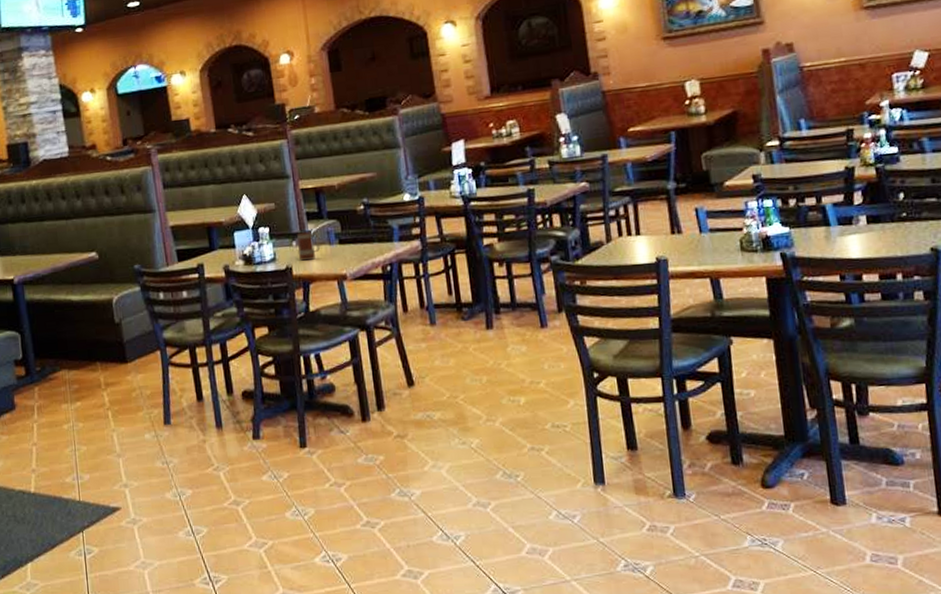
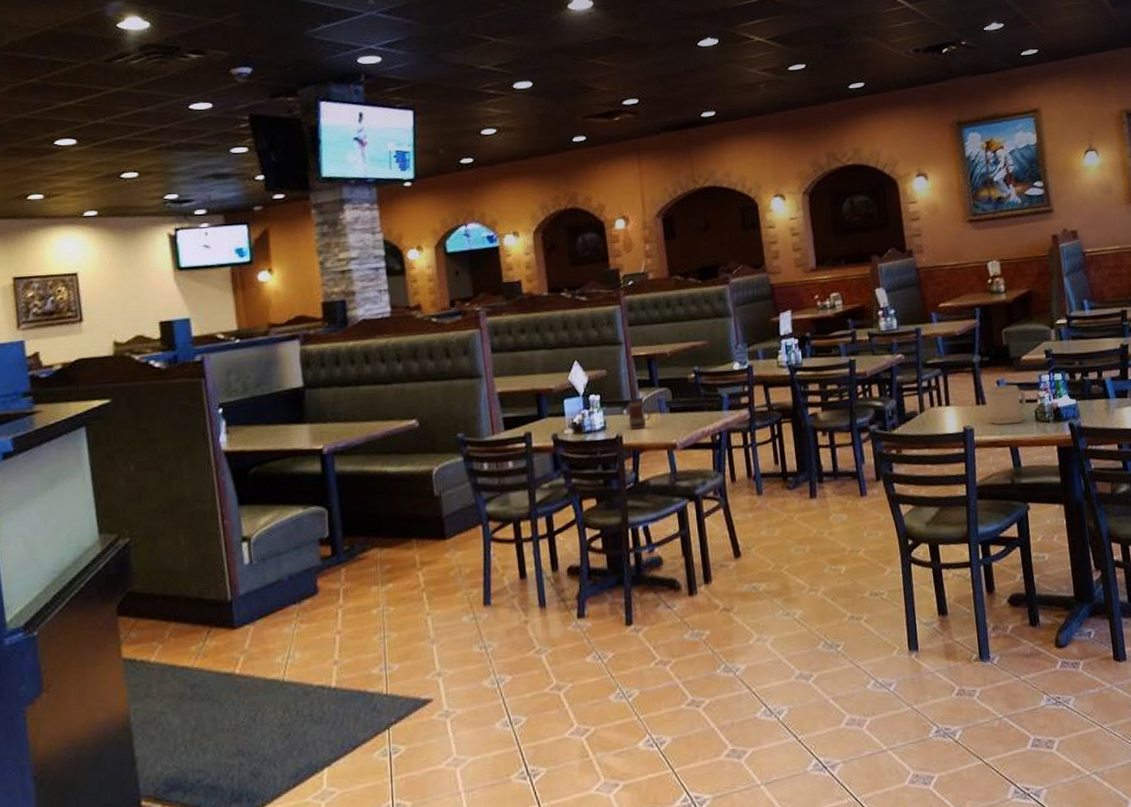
beer mug: none [683,212,730,255] -> present [987,384,1026,425]

